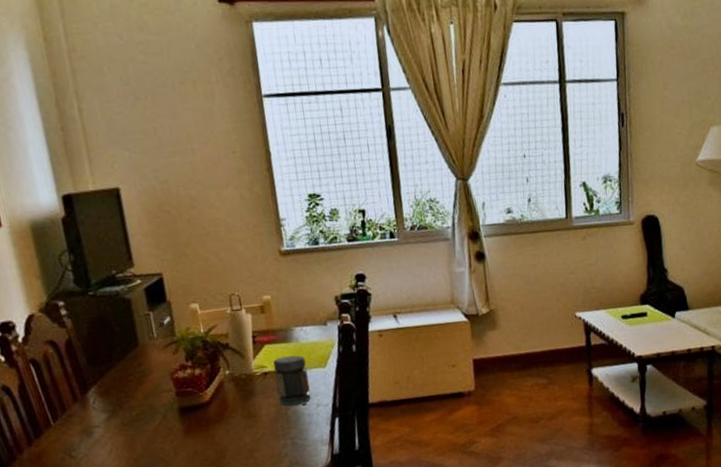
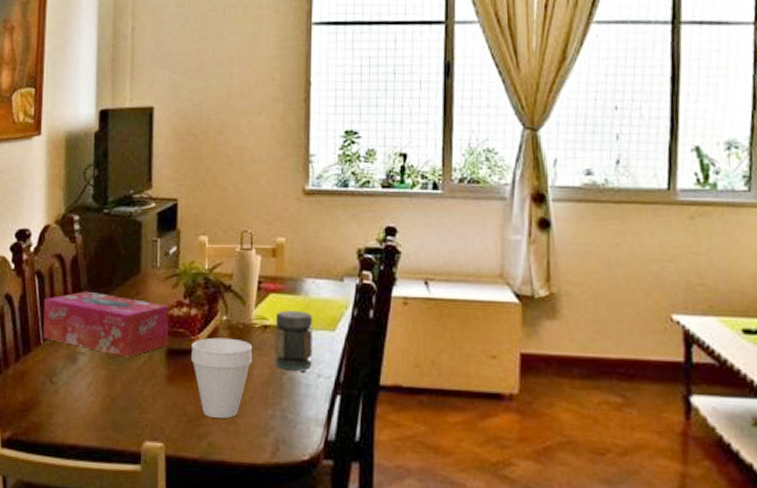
tissue box: none [45,369,179,422] -> present [43,291,169,357]
cup: none [201,388,260,457] -> present [191,337,253,418]

